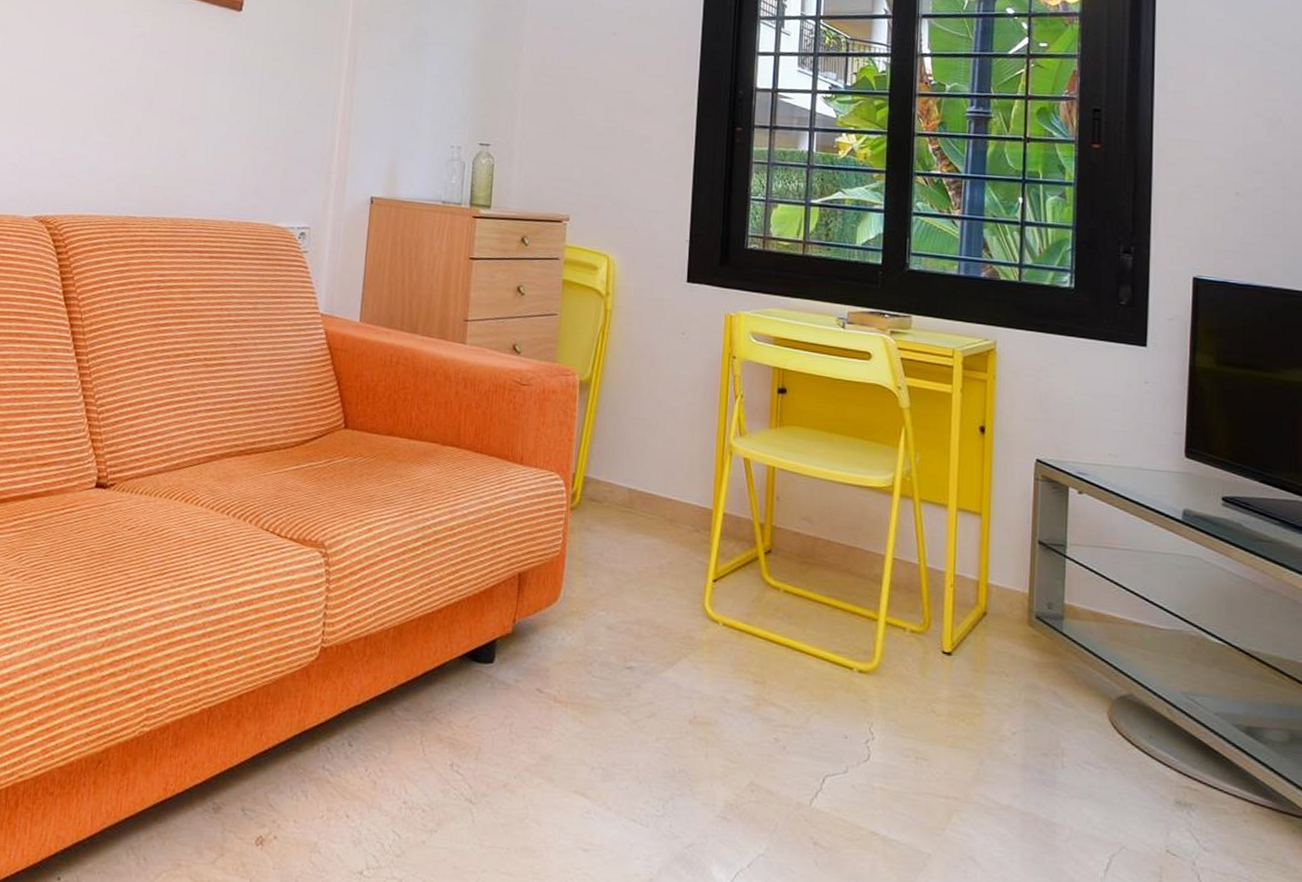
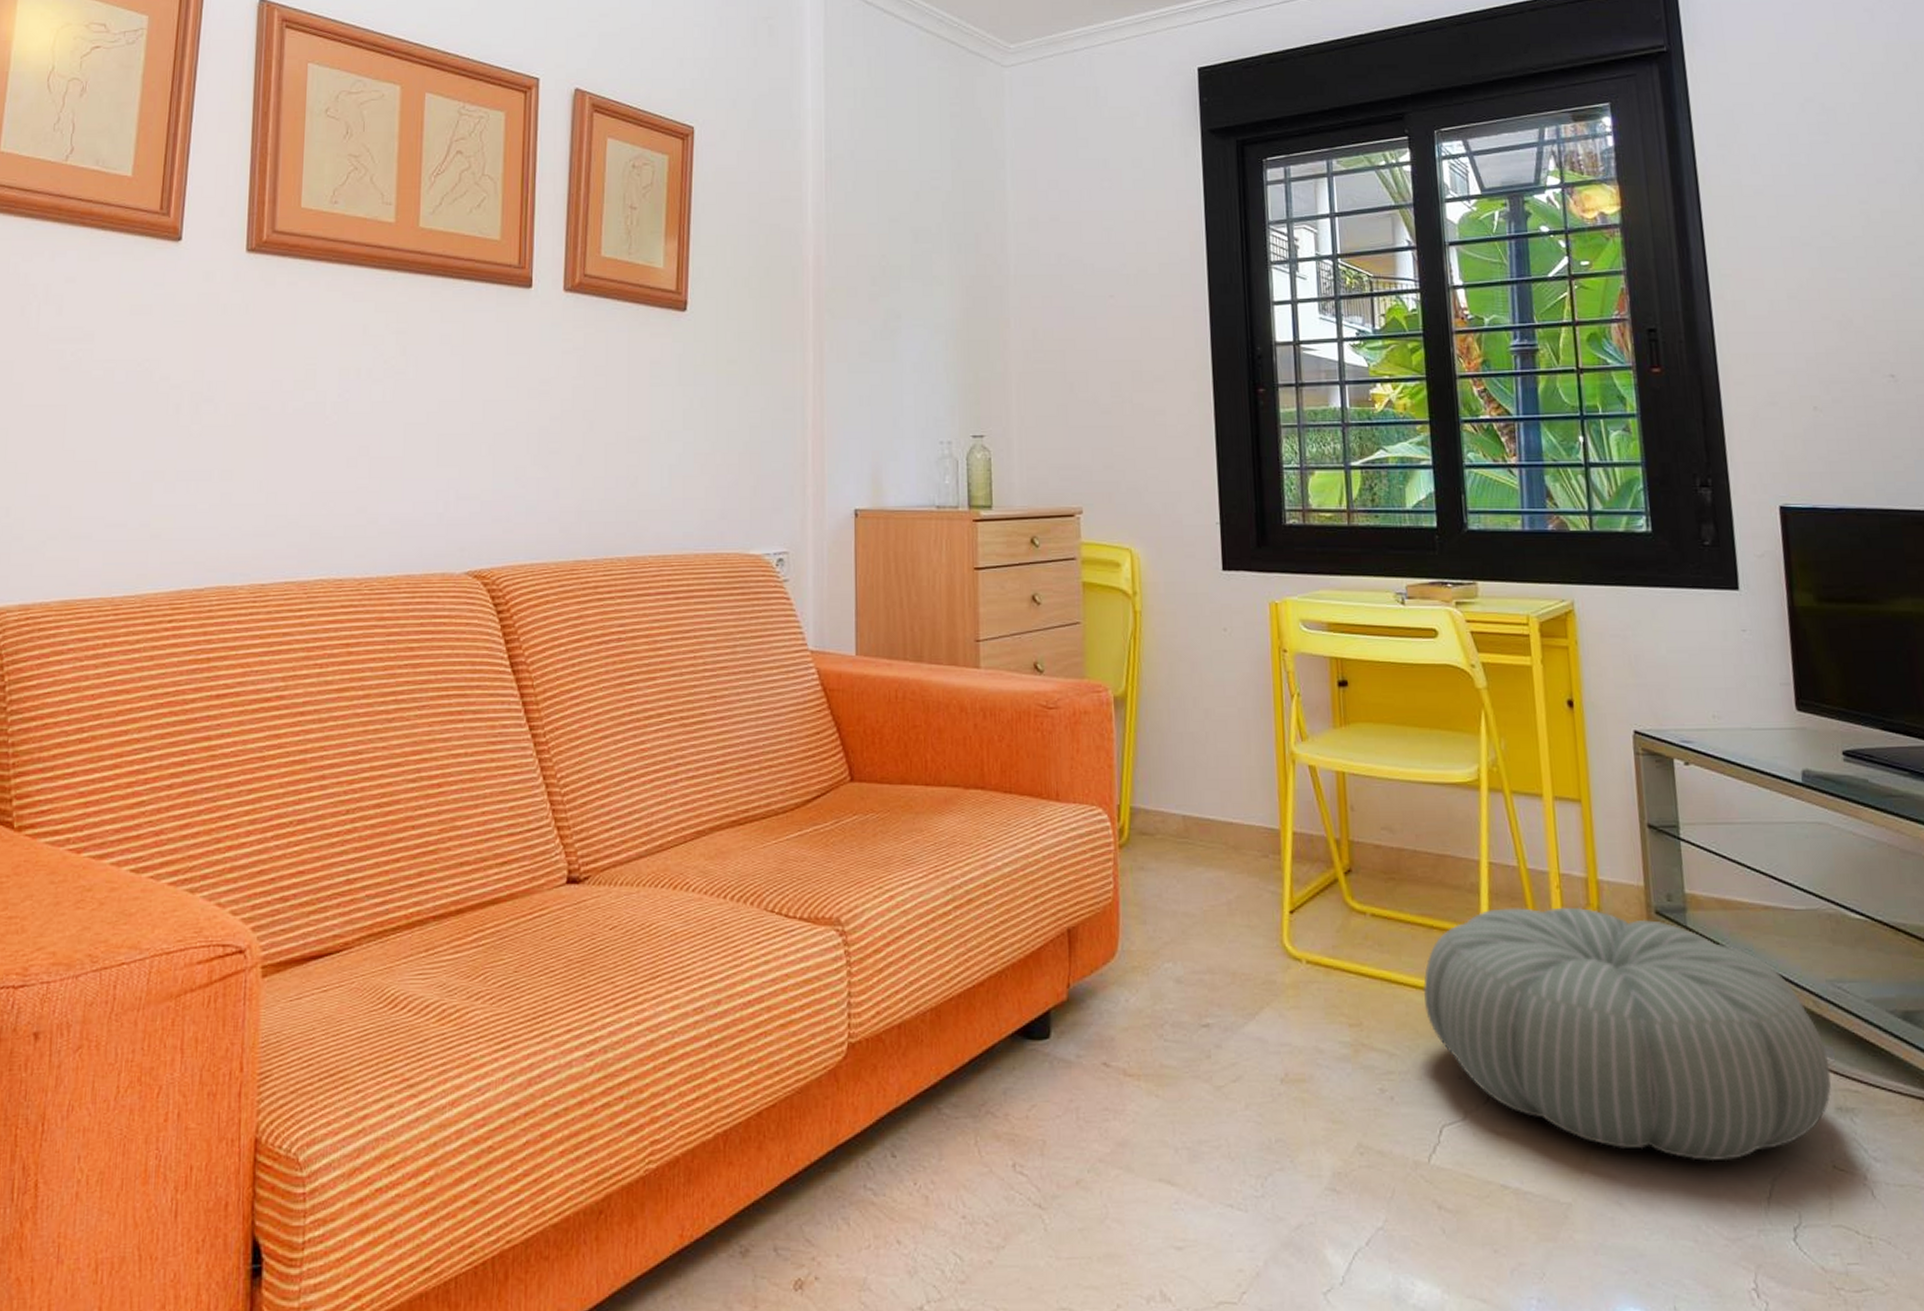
pouf: none [821,598,1175,835] -> present [1422,906,1832,1162]

